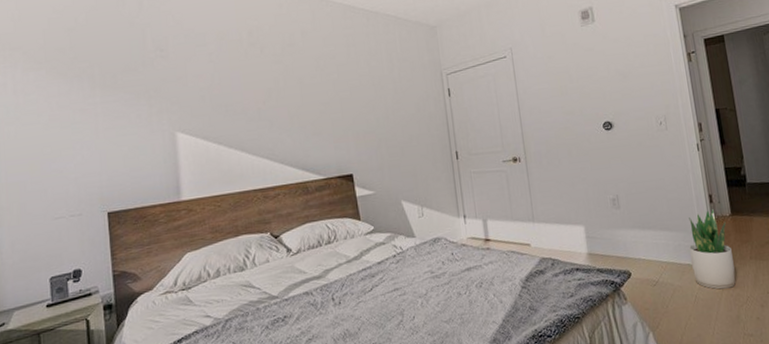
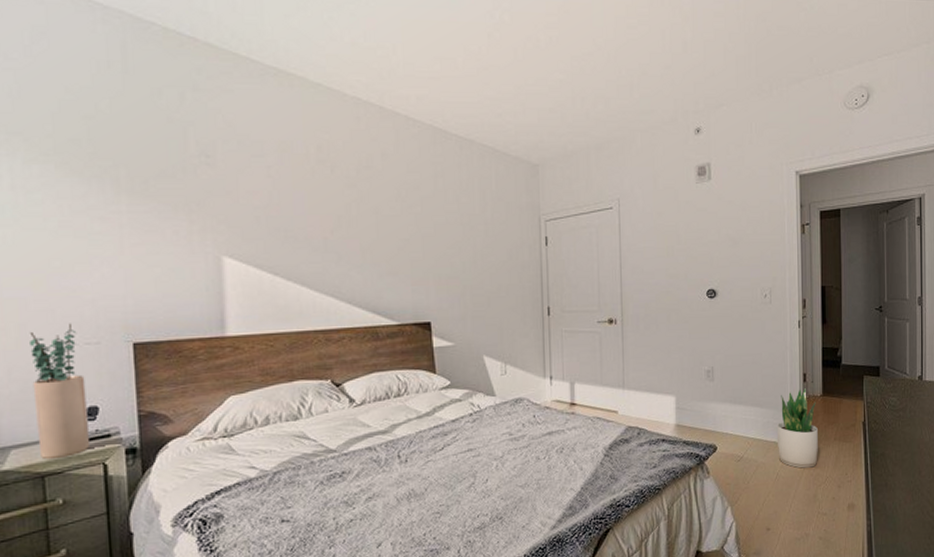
vase: none [28,199,76,319] -> present [29,323,91,460]

